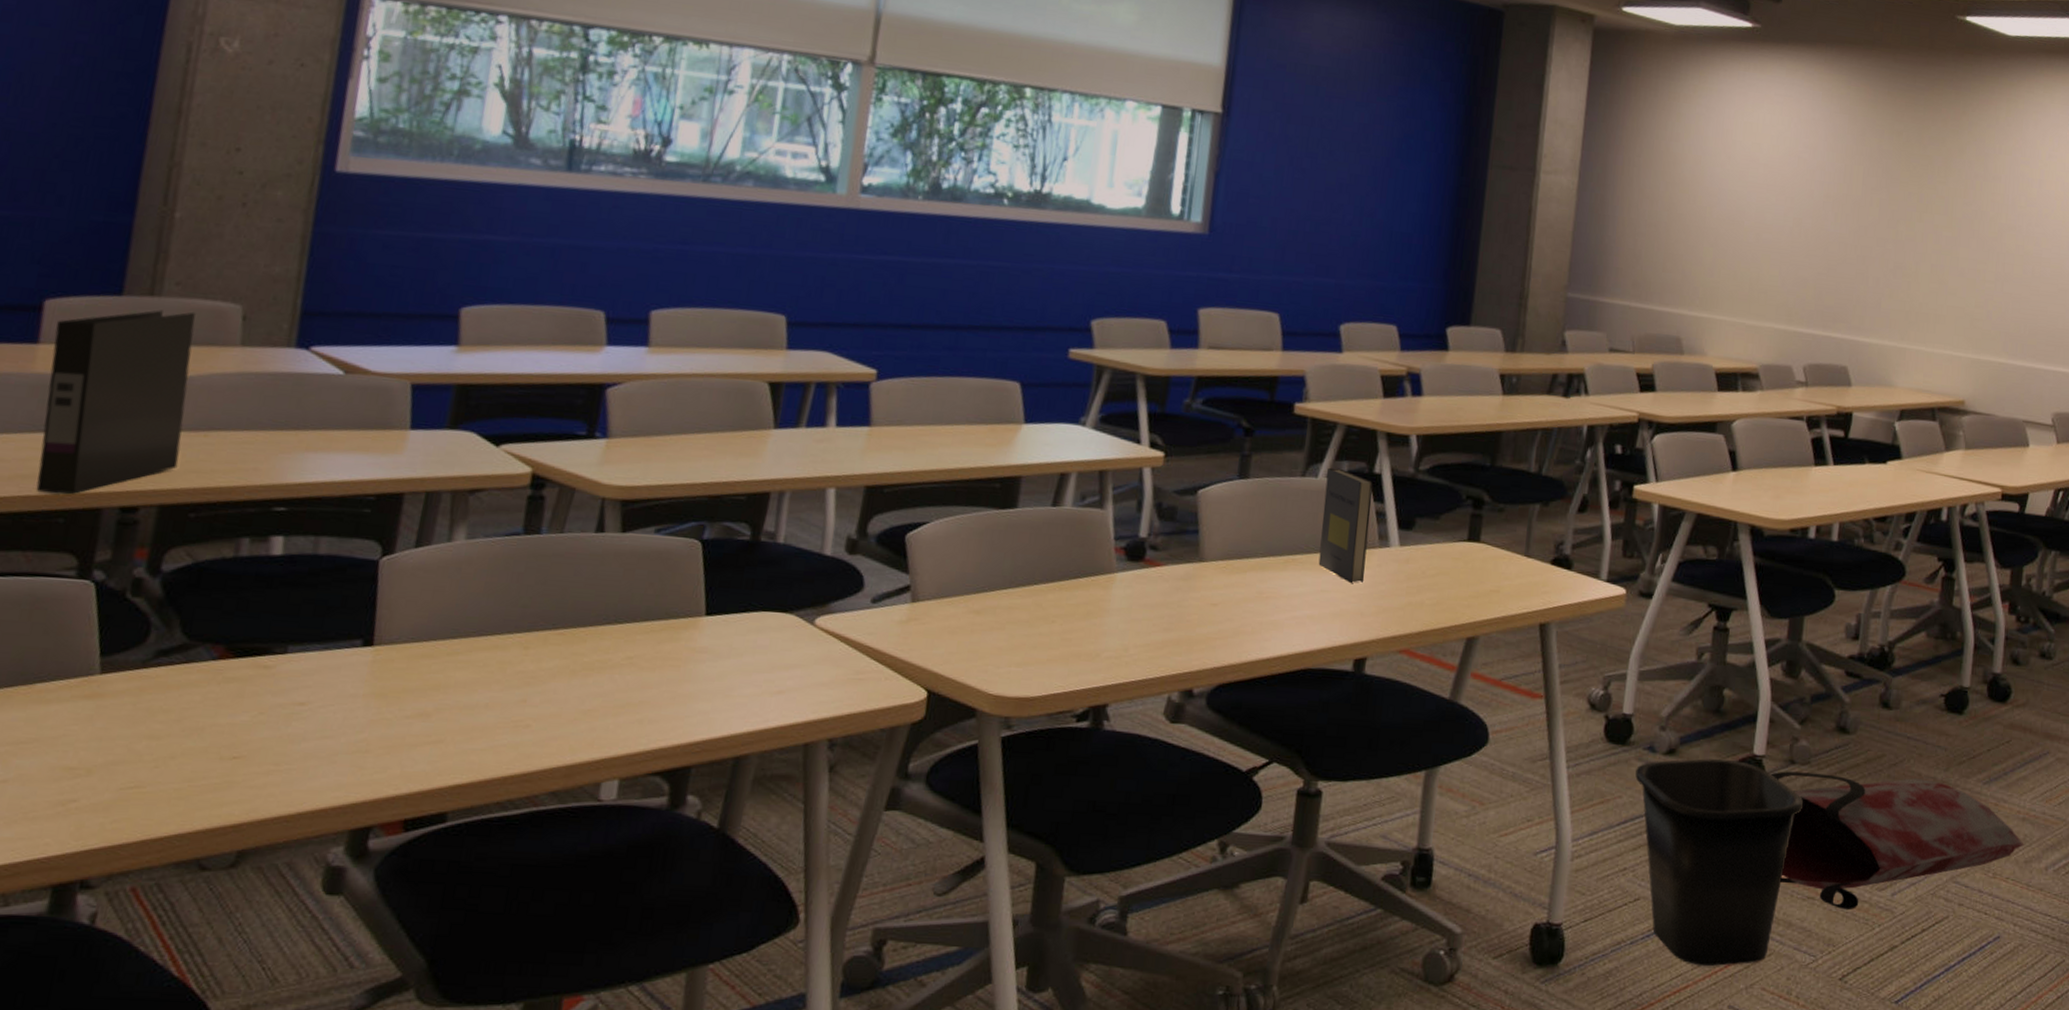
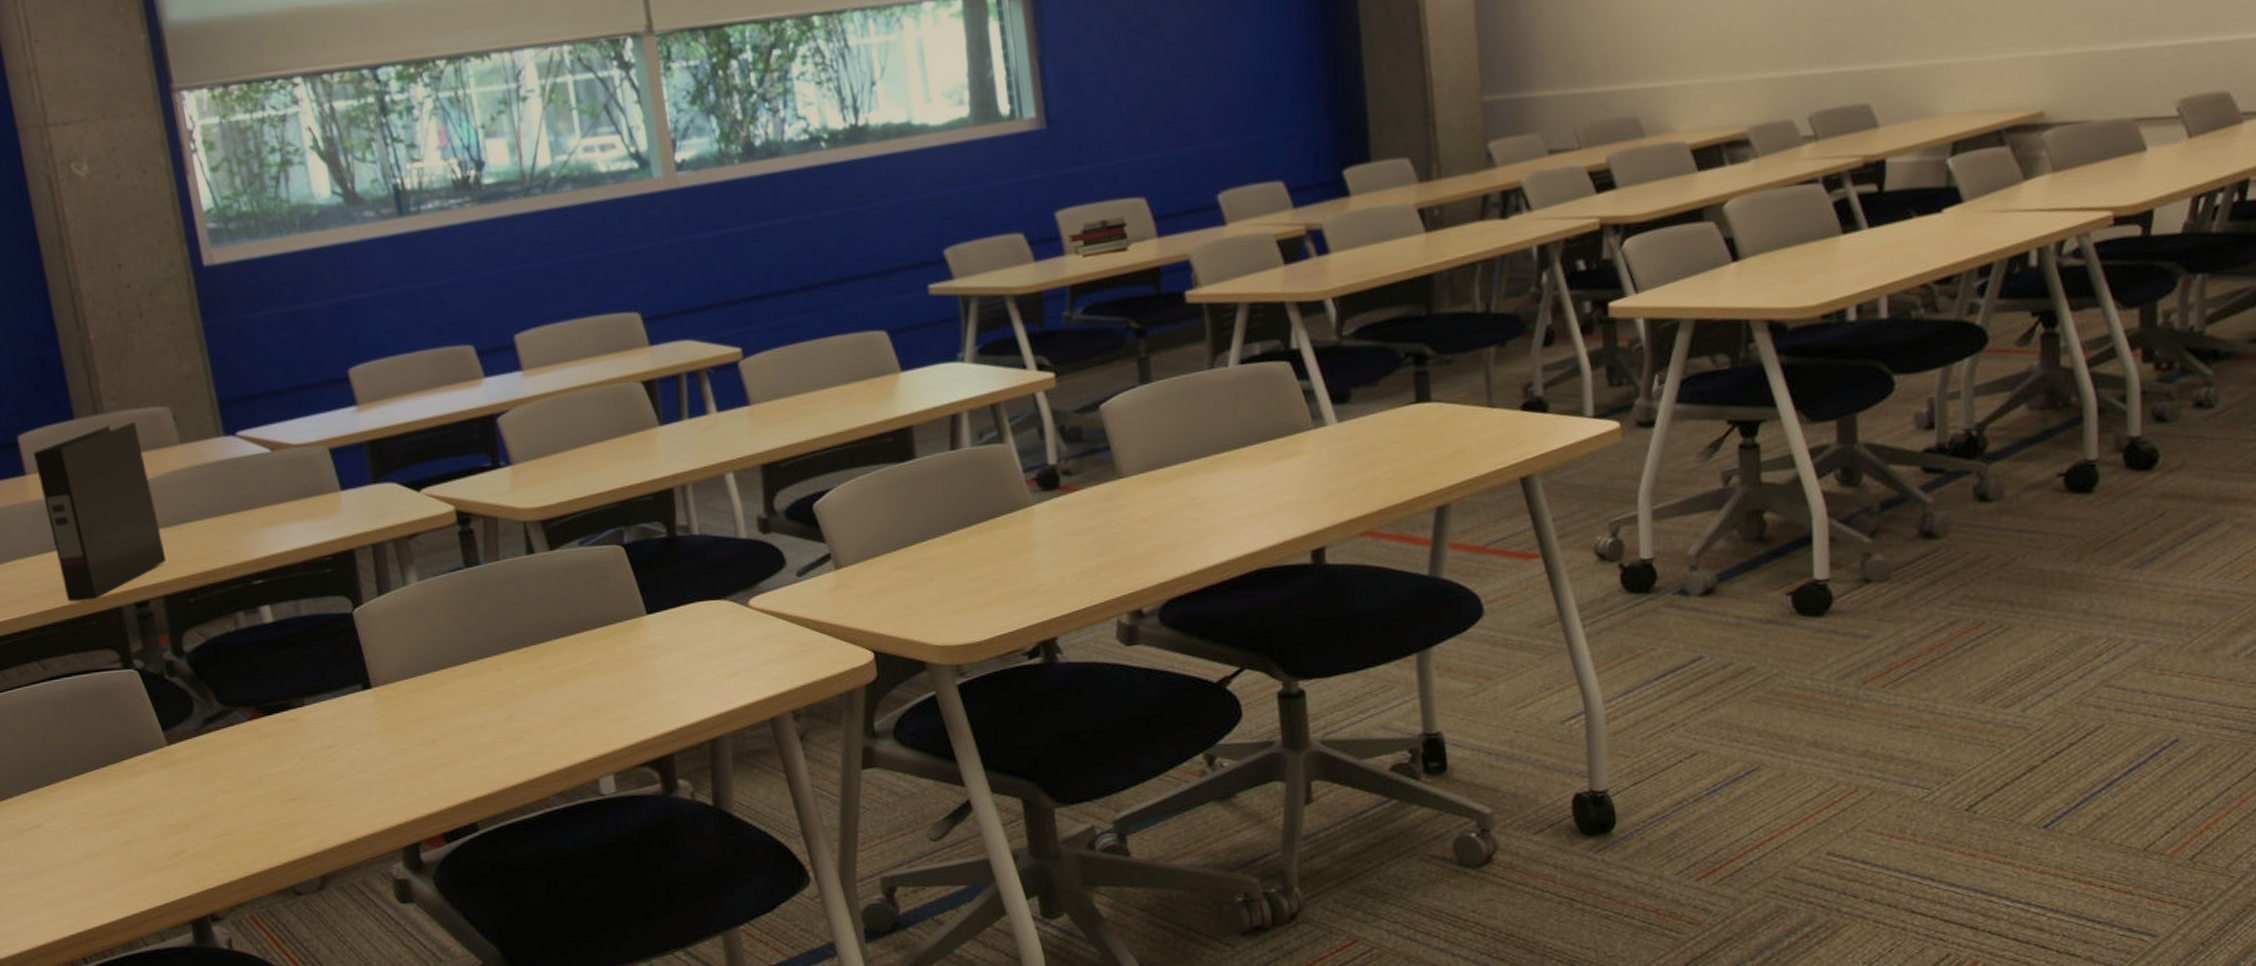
books: none [1204,323,1259,357] -> present [1067,215,1132,259]
book: present [1318,467,1373,583] -> none [1238,351,1305,472]
waste bin: present [1635,758,1803,967] -> none [1668,589,1888,815]
bag: present [1770,771,2024,911] -> none [1840,575,2200,735]

